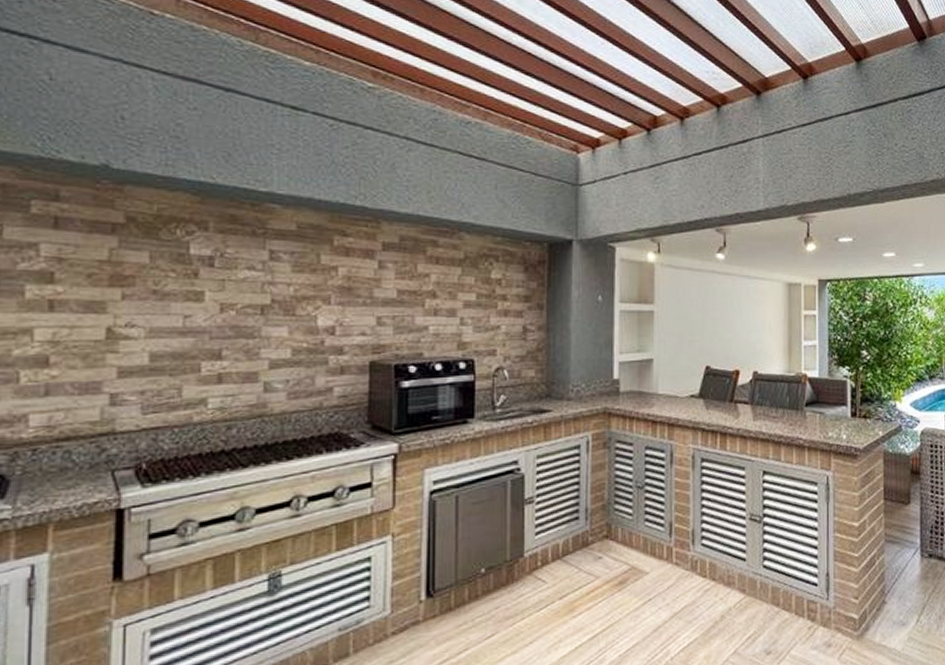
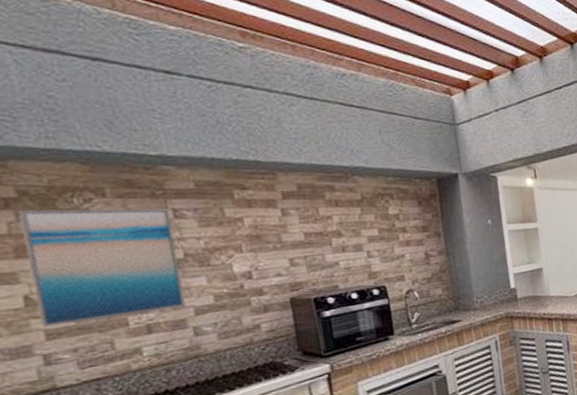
wall art: none [117,238,267,364] -> present [18,208,186,328]

